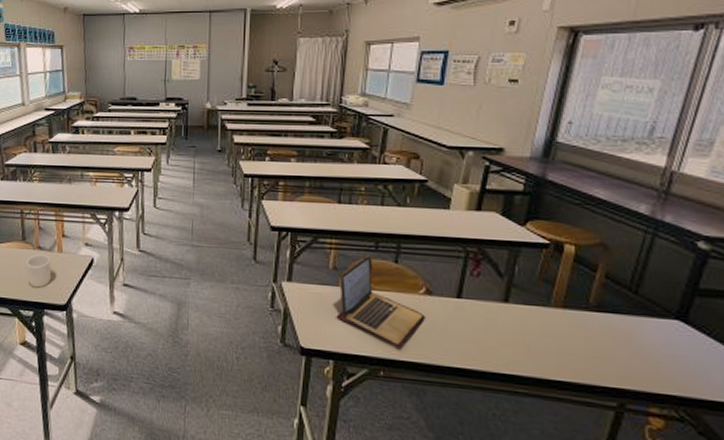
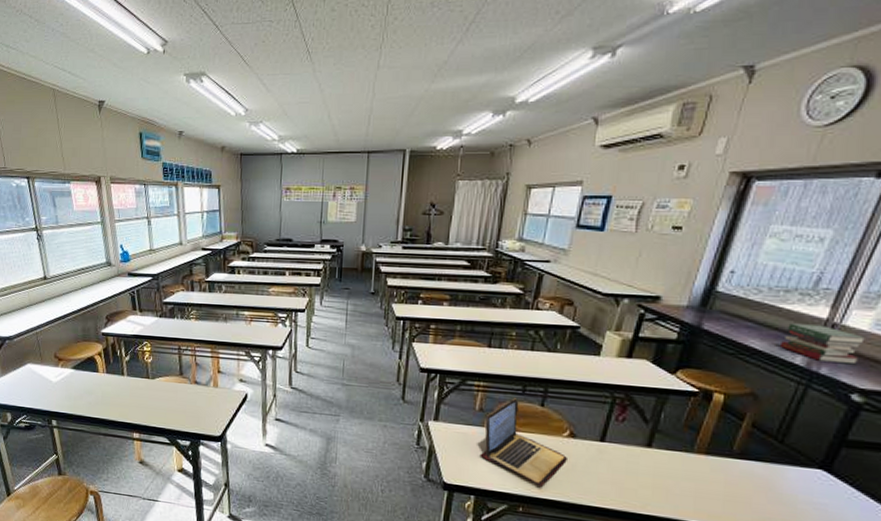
mug: present [26,253,52,288] -> none [183,388,208,420]
books: none [622,172,703,212] -> present [779,323,865,365]

